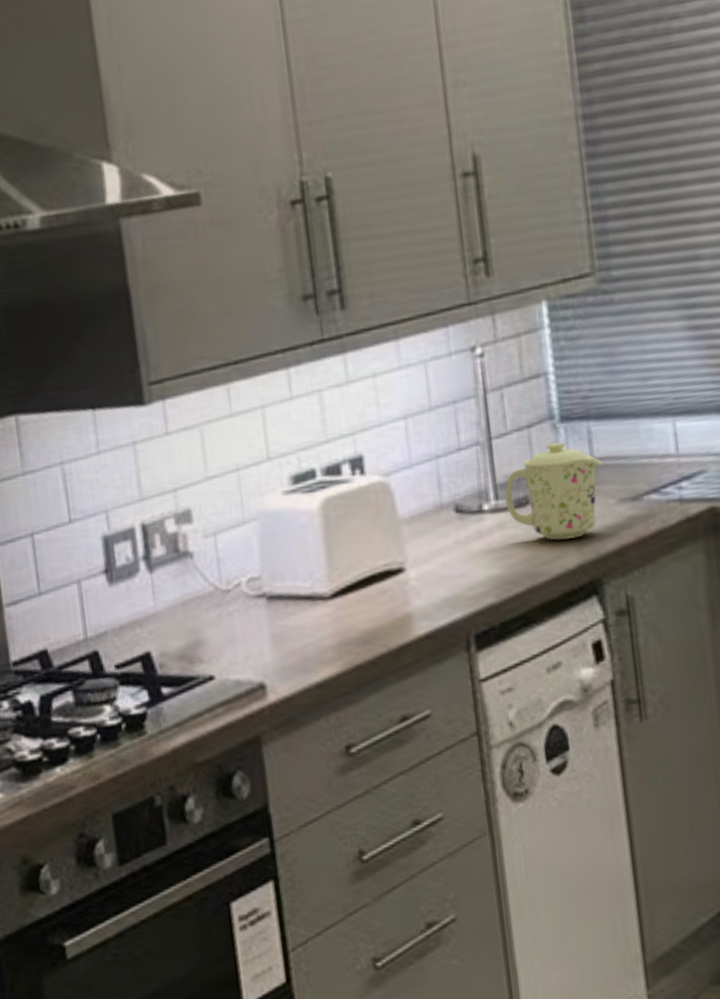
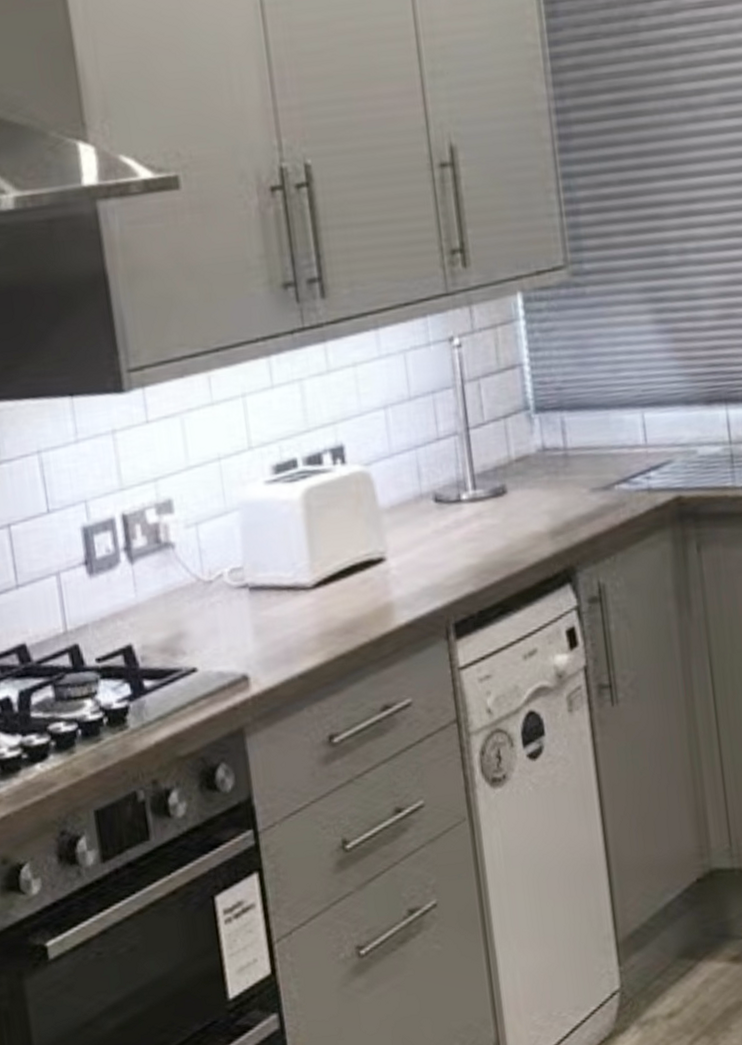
mug: present [505,442,603,540] -> none [483,432,576,529]

